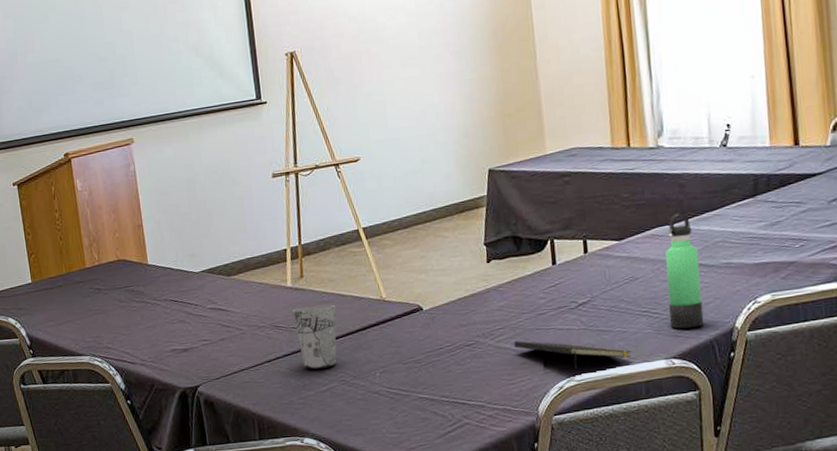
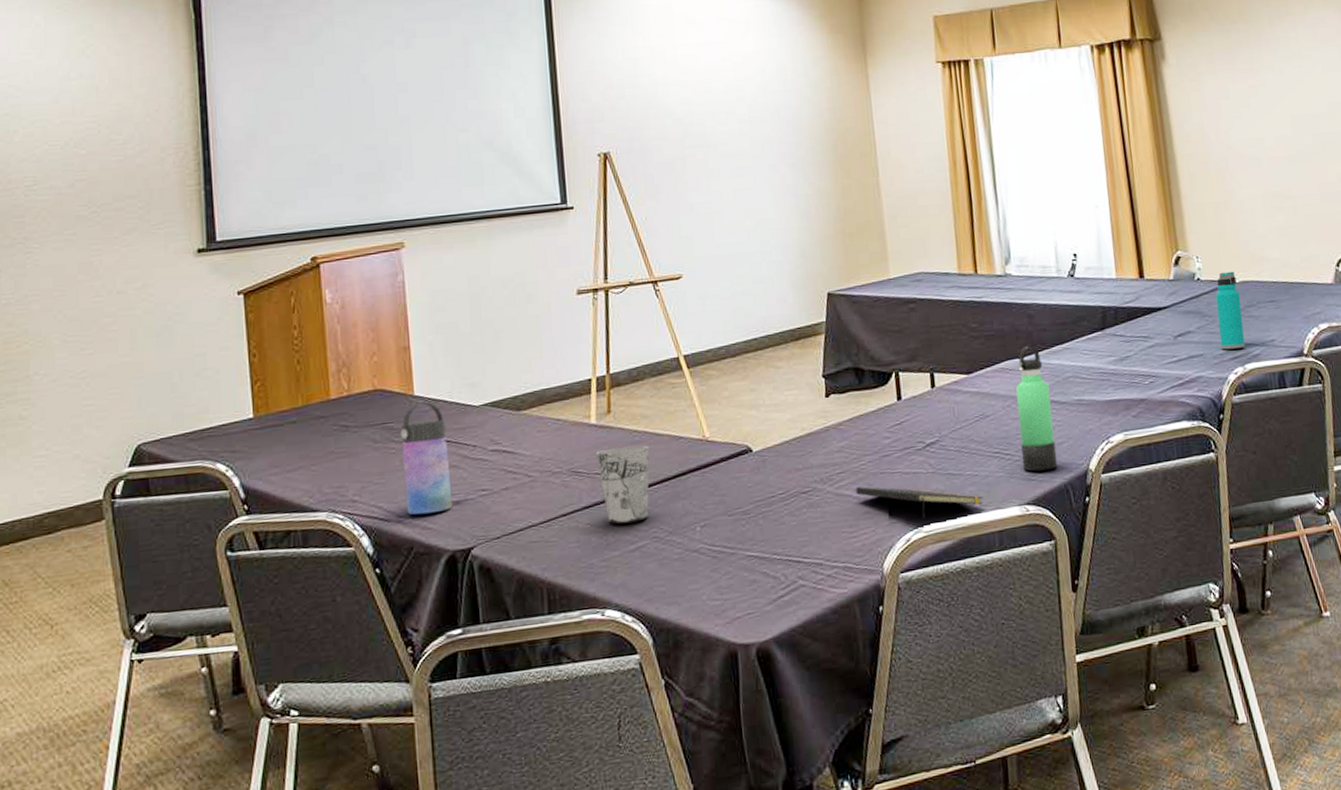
water bottle: none [139,269,182,359] -> present [400,401,453,515]

